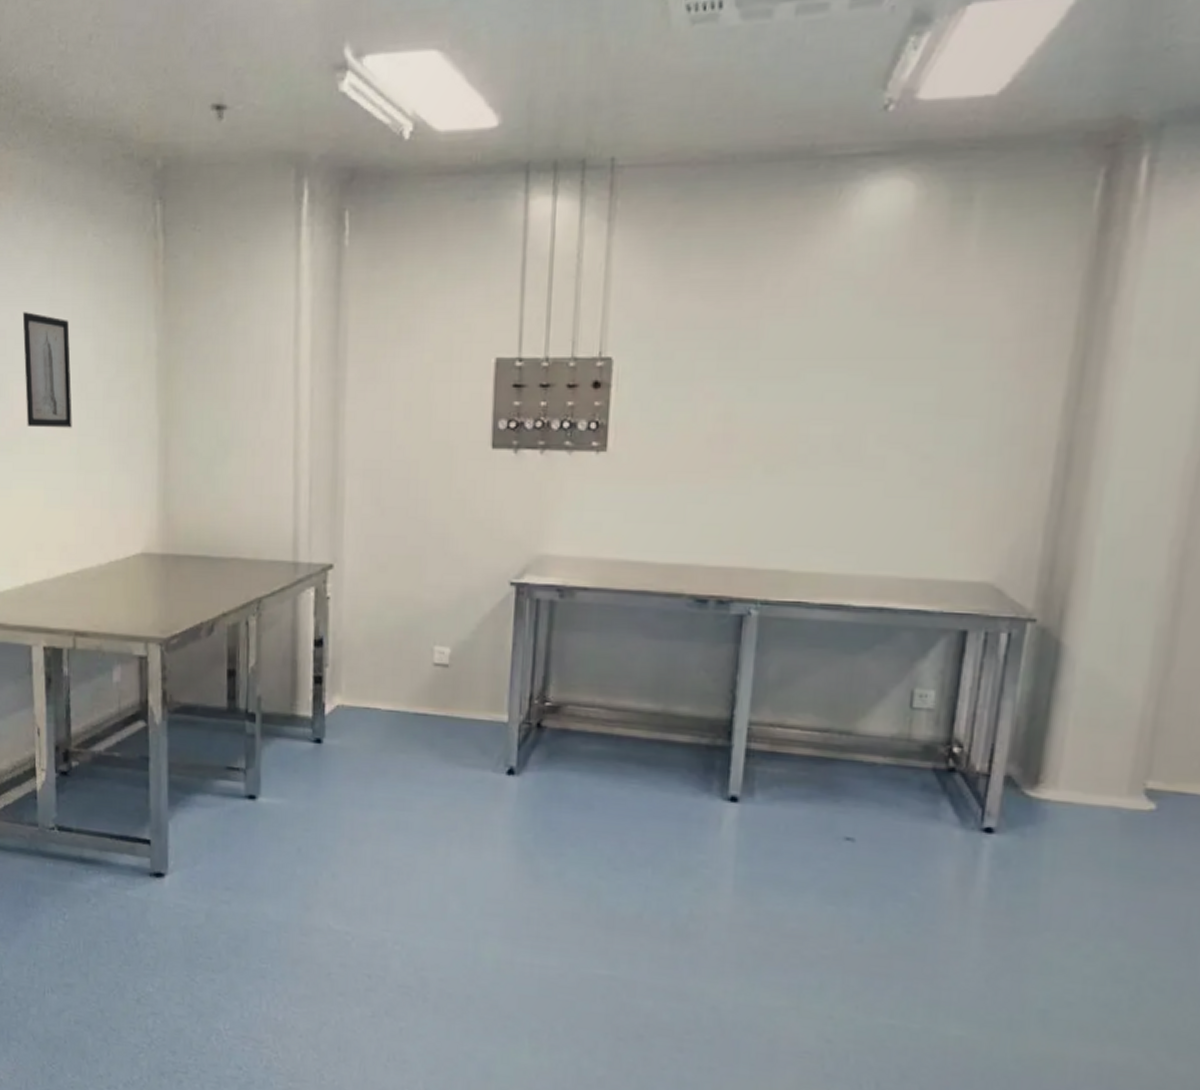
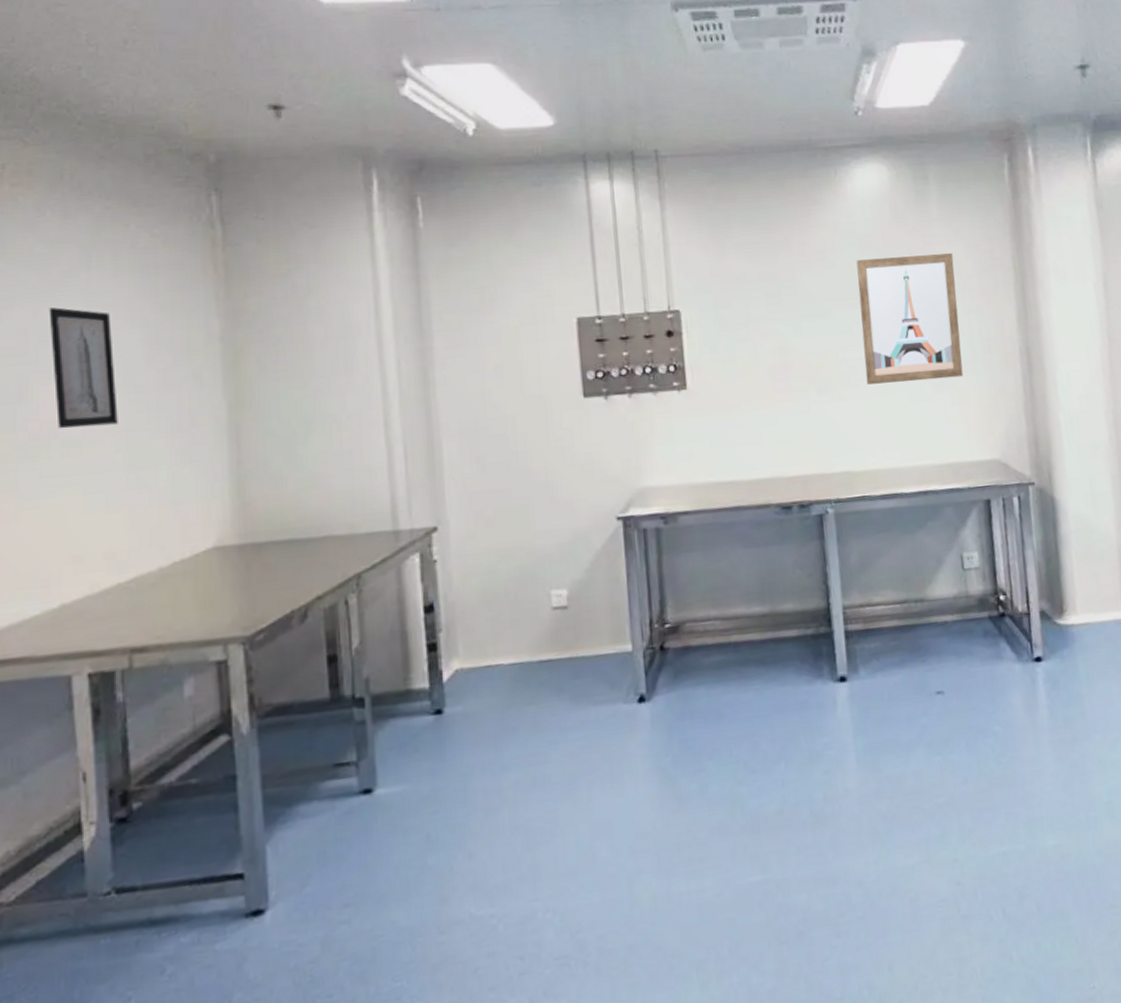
wall art: none [829,307,986,473] -> present [856,253,963,385]

